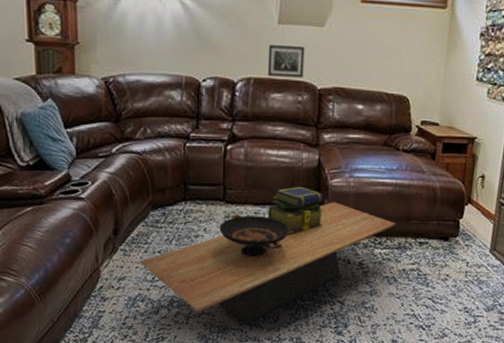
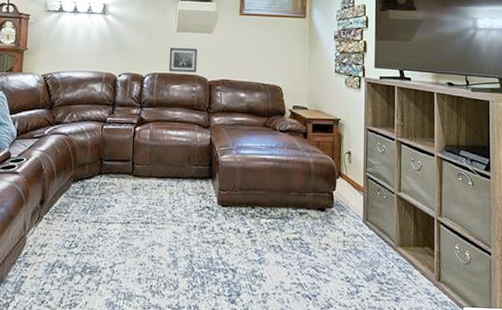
coffee table: present [139,202,395,323] -> none [59,176,277,290]
decorative bowl: present [219,214,289,258] -> none [127,186,187,227]
stack of books: present [268,186,325,233] -> none [169,161,216,204]

